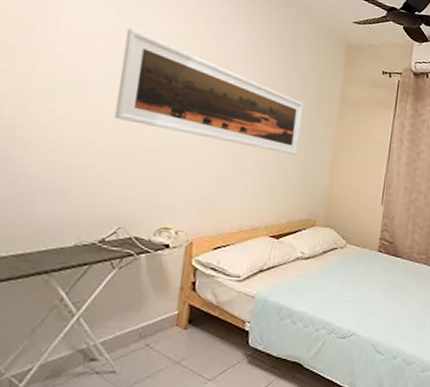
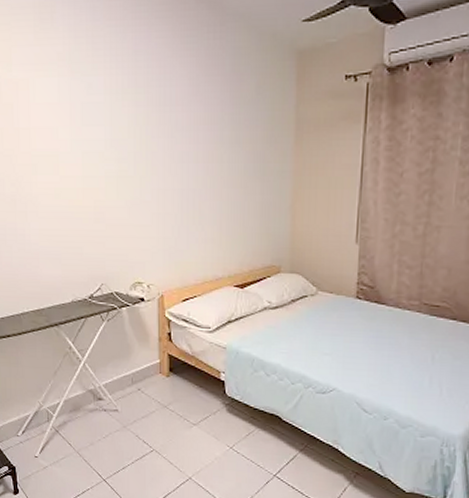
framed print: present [115,27,304,156] -> none [81,89,254,197]

